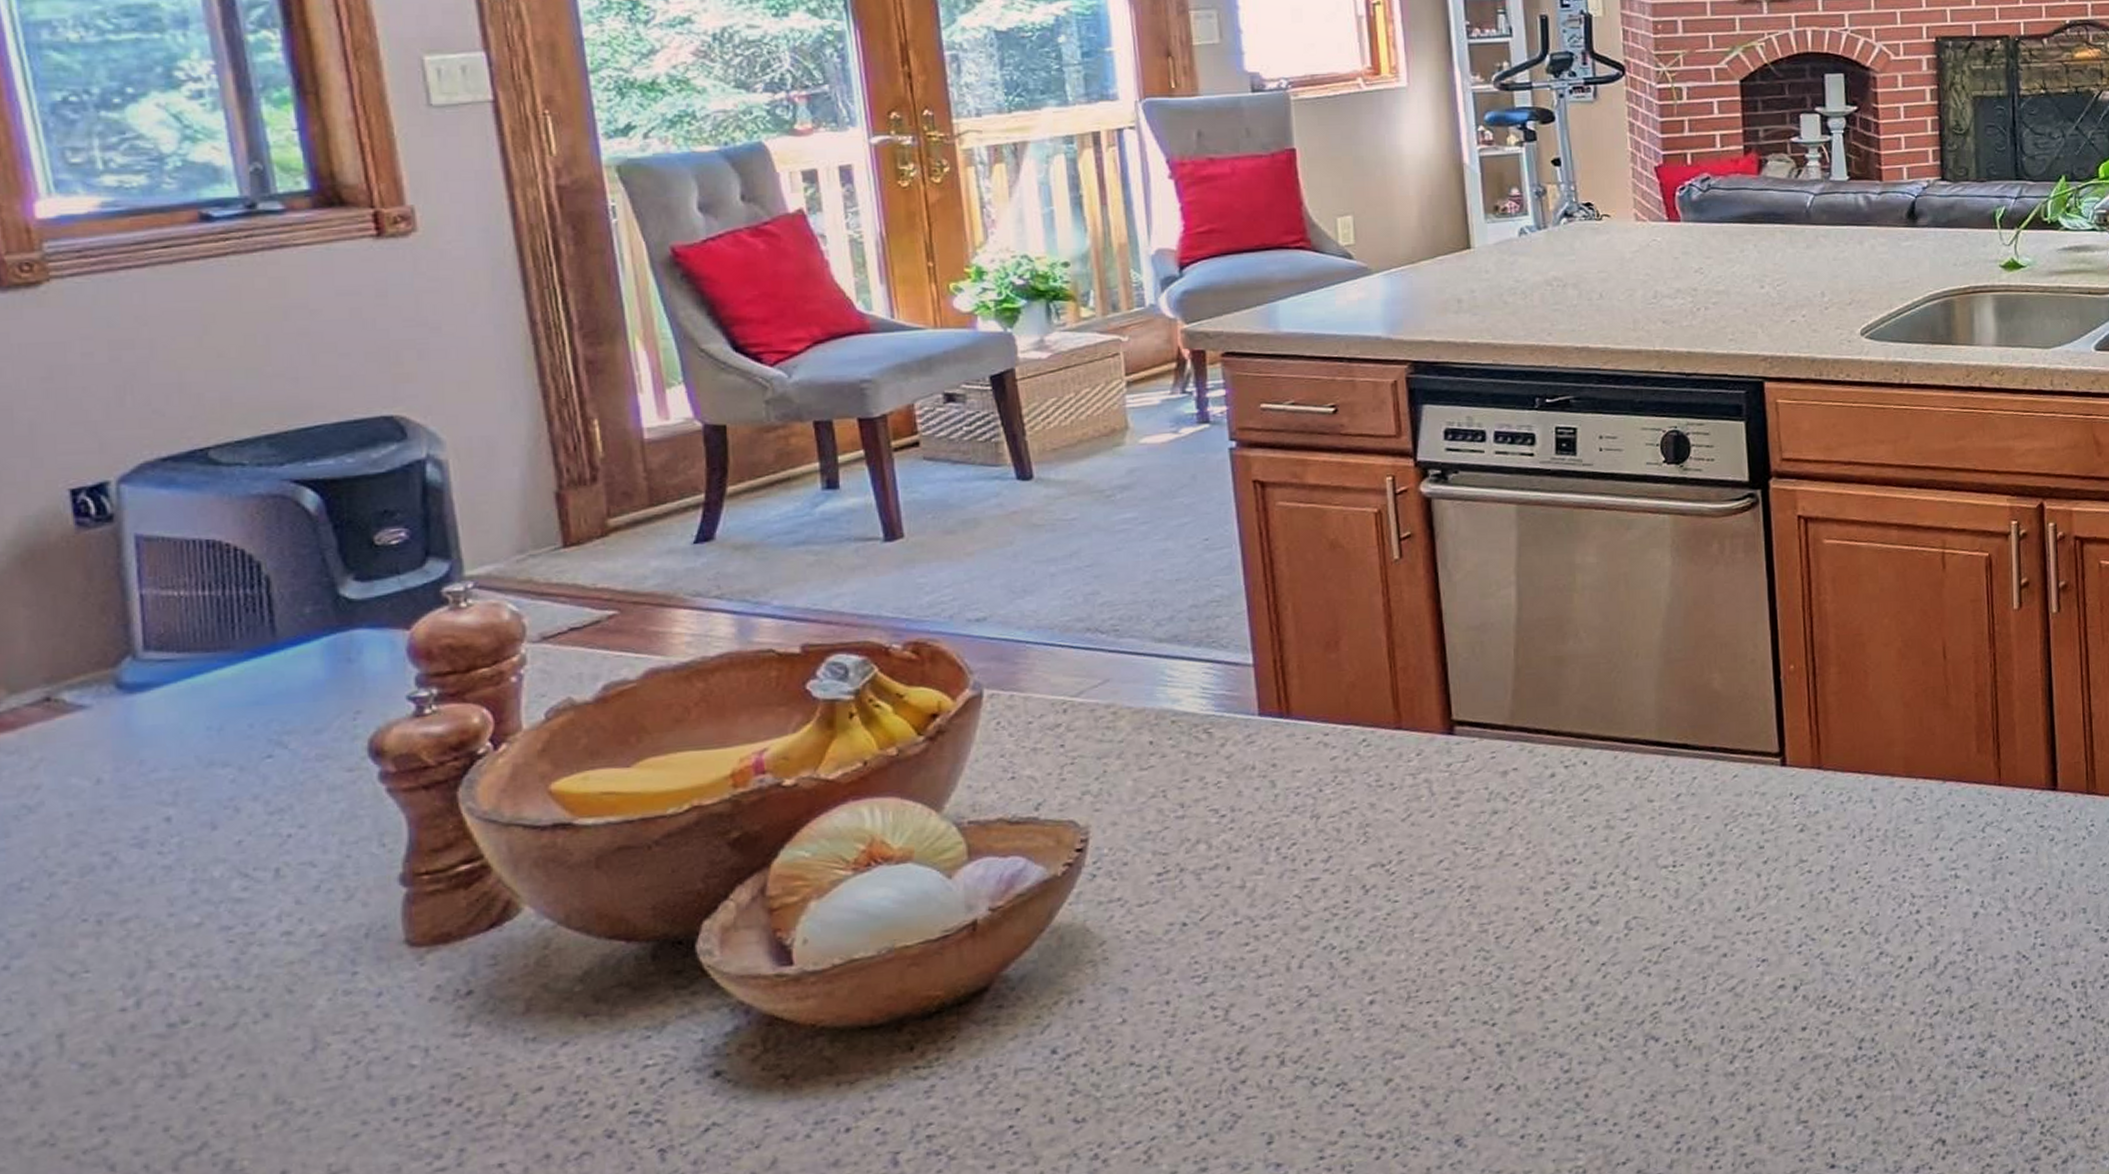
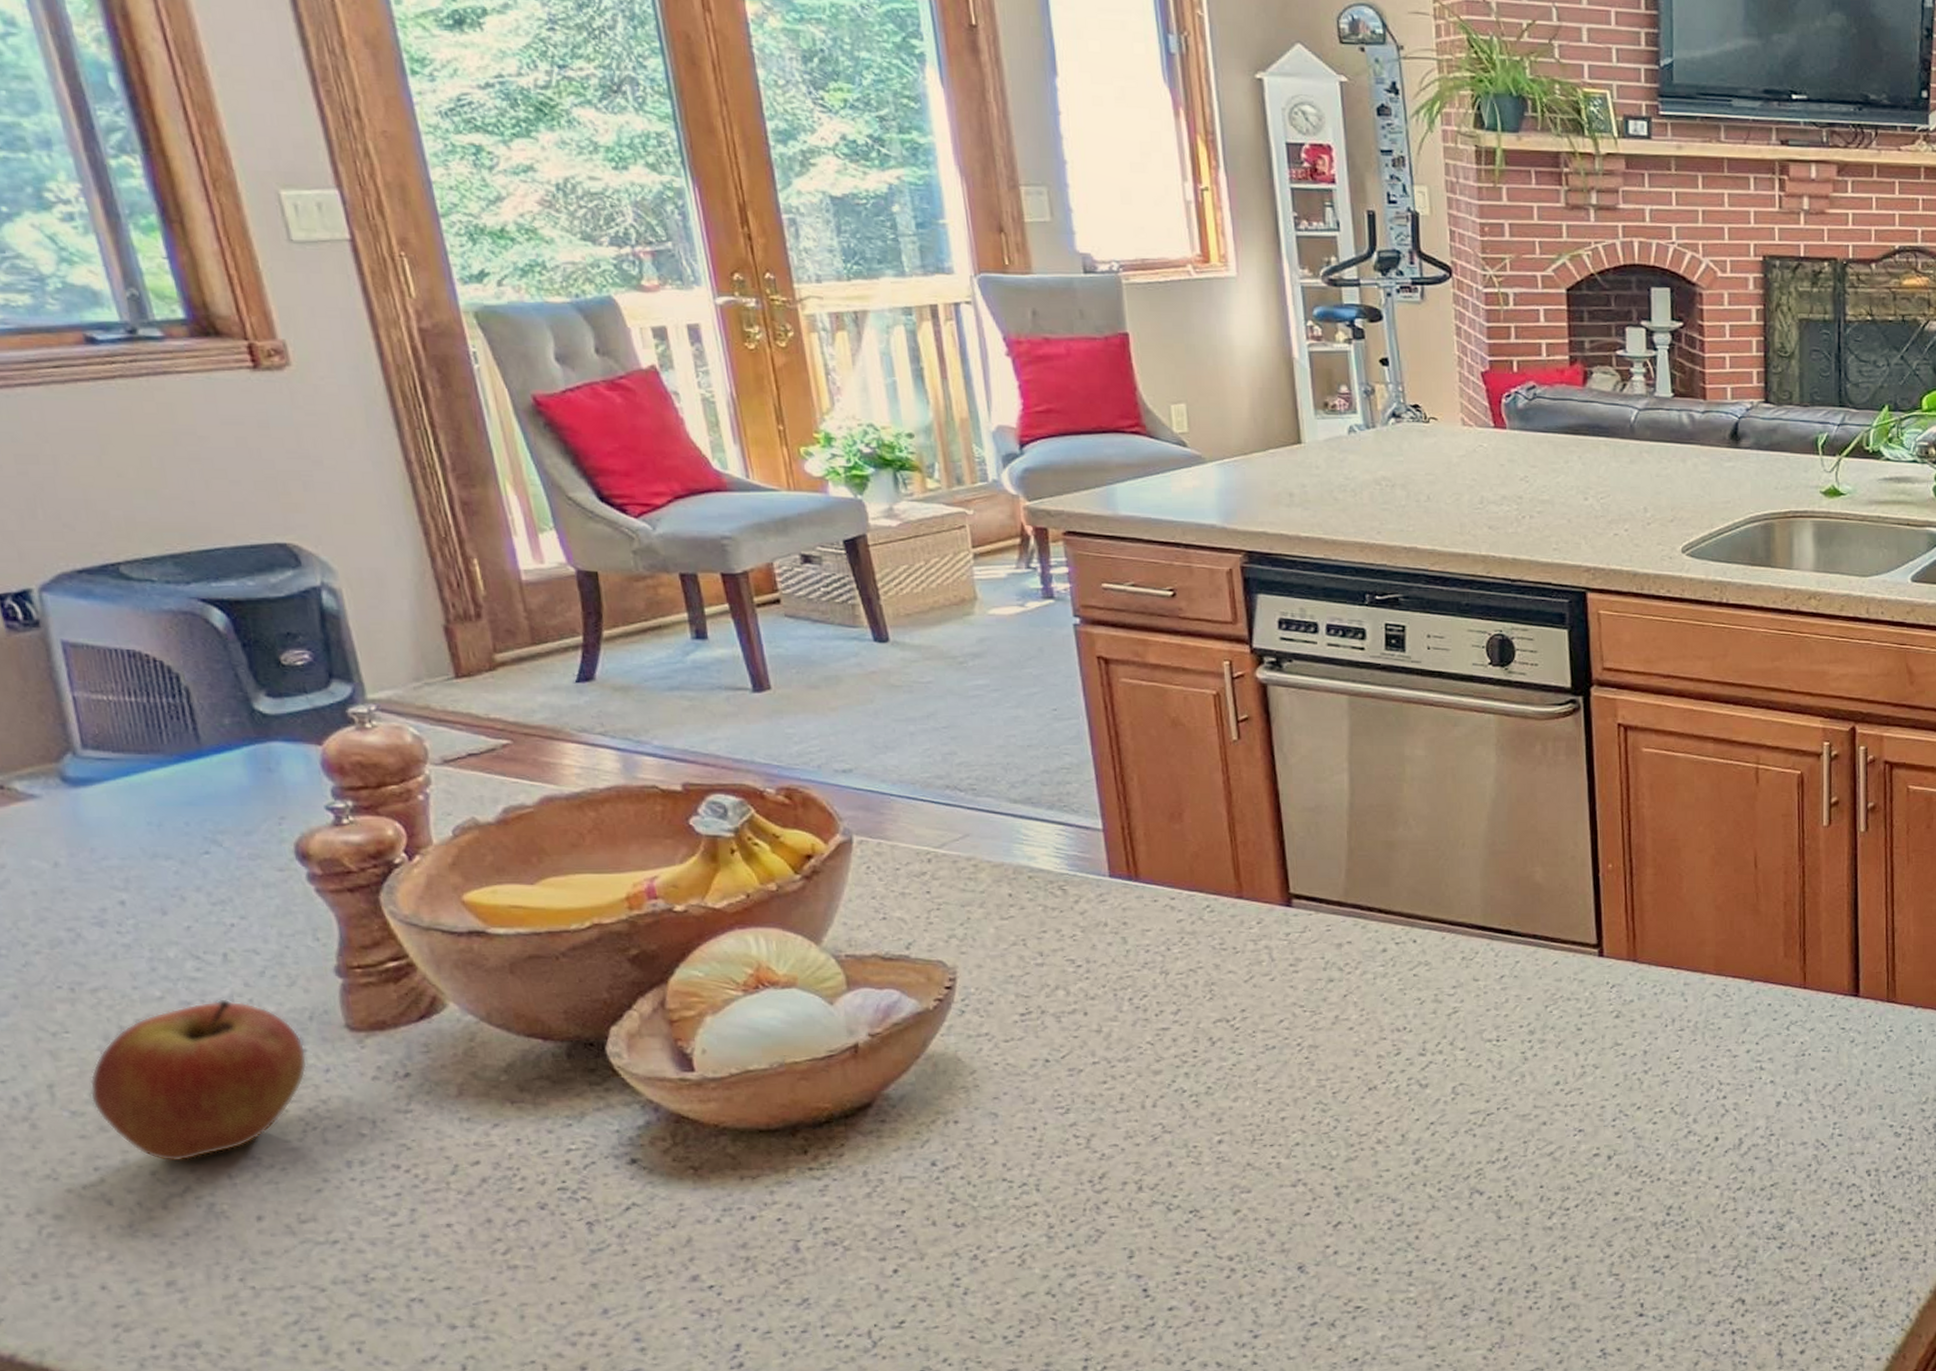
apple: none [105,920,358,1114] -> present [89,999,308,1162]

